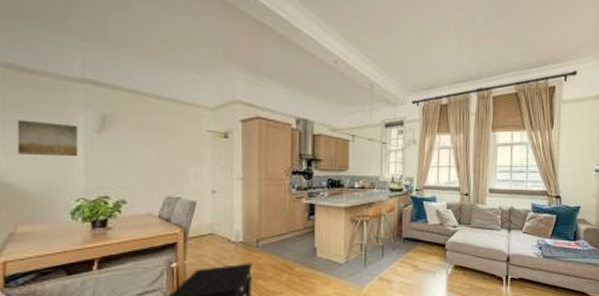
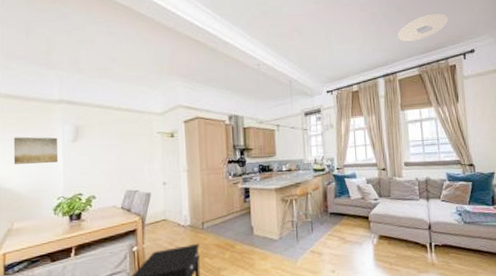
ceiling light: none [497,25,554,55] -> present [398,13,449,42]

